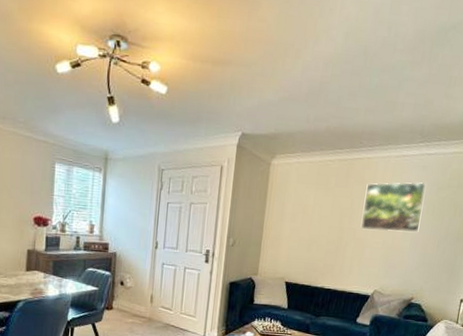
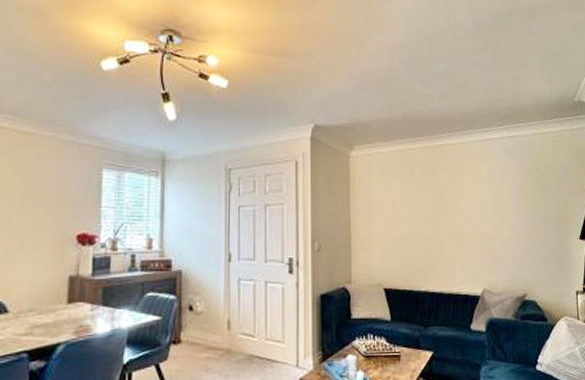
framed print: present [361,181,426,232] -> none [454,165,517,222]

